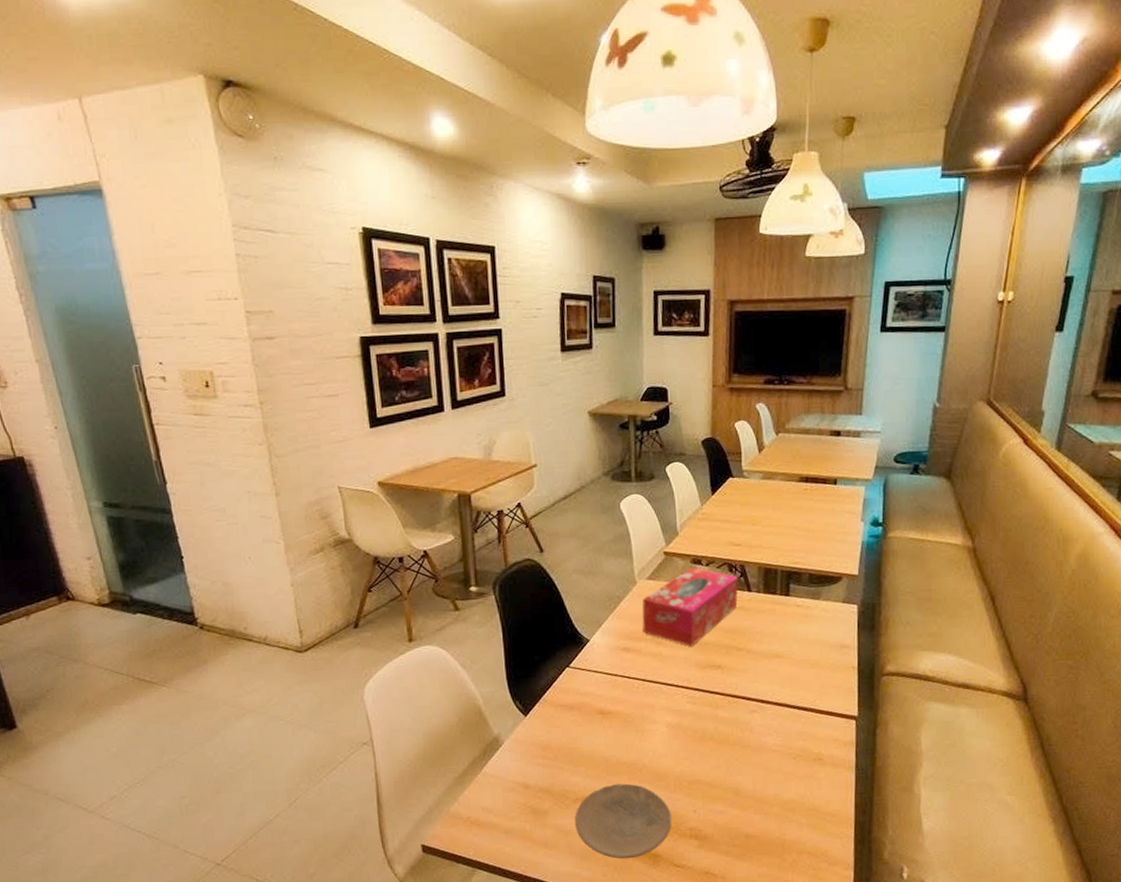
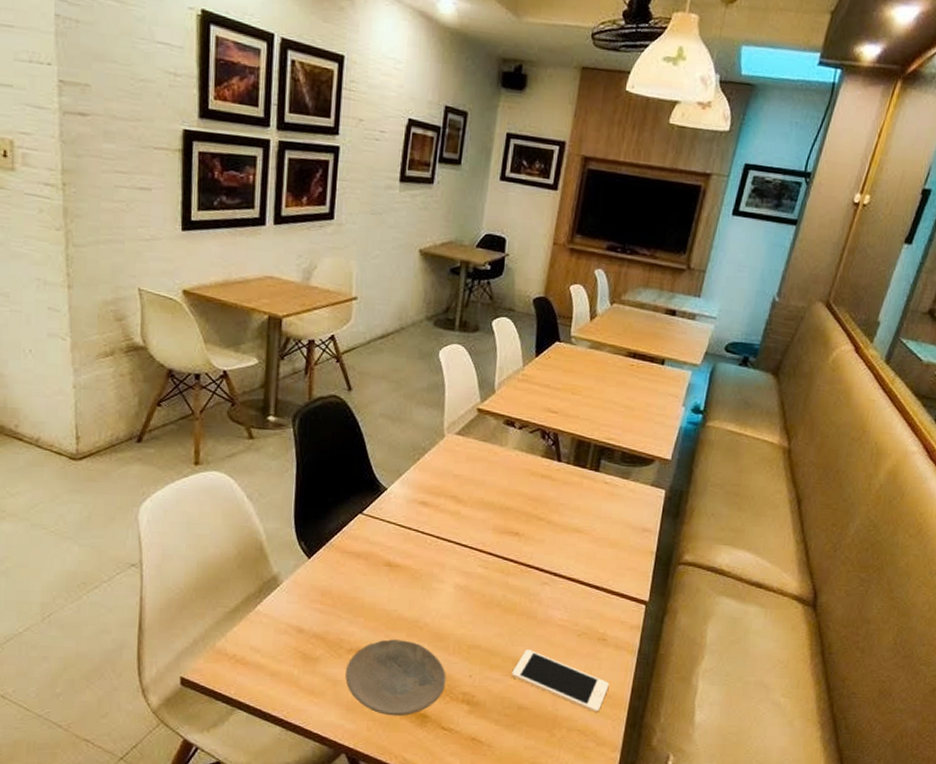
tissue box: present [642,567,738,646] -> none [444,428,550,509]
cell phone: none [734,778,832,833] -> present [511,650,609,713]

